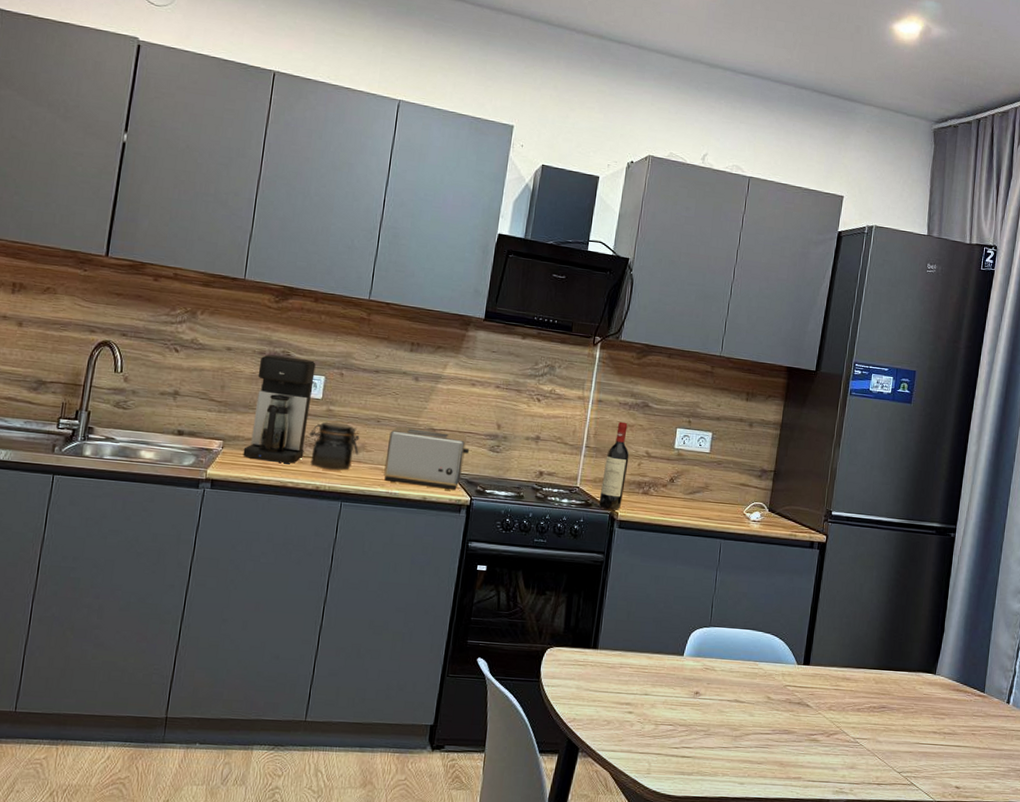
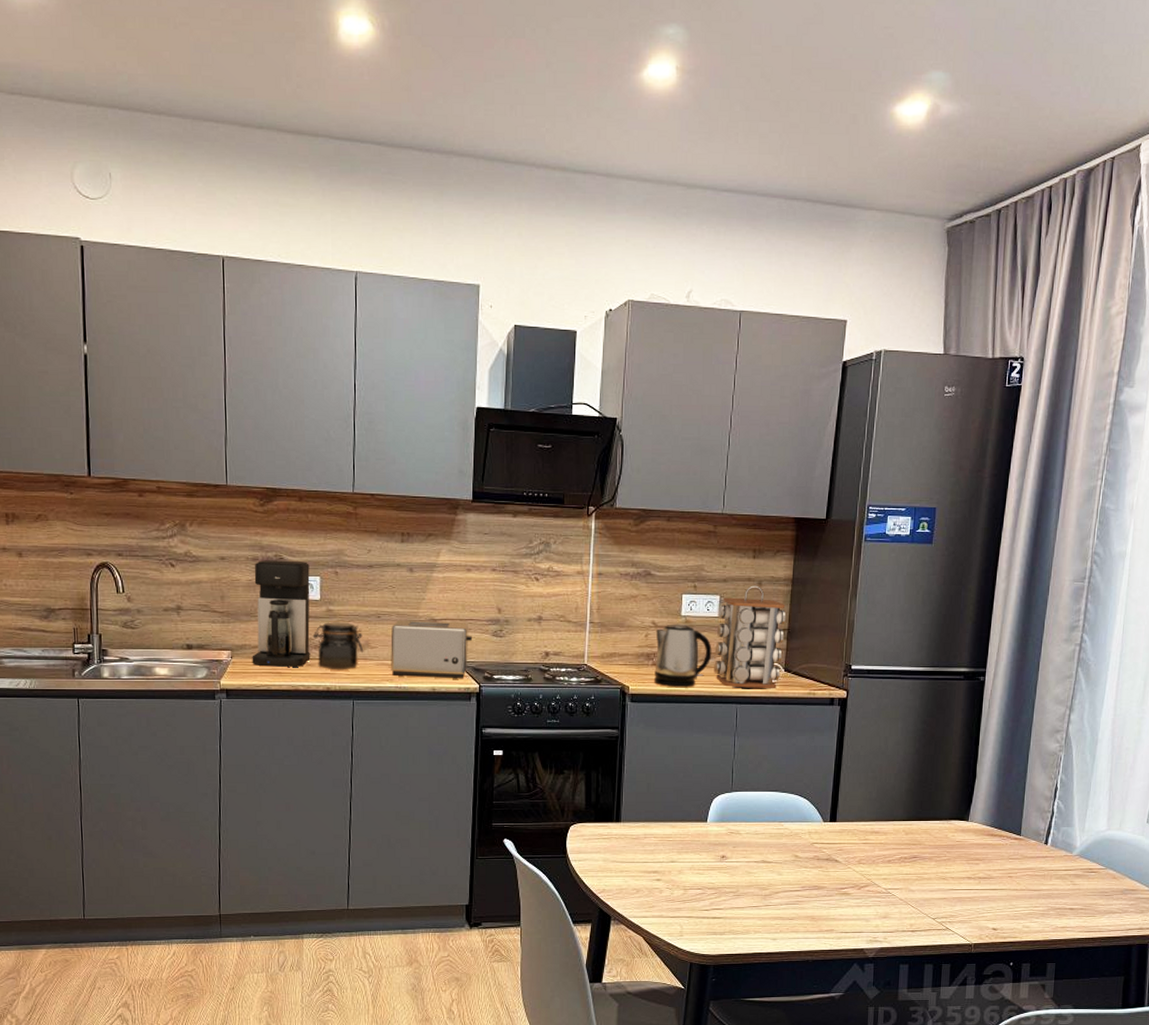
wine bottle: present [598,421,629,511] -> none [608,593,635,684]
kettle: none [642,455,701,519] -> present [653,624,712,688]
spice rack: none [701,426,774,528] -> present [714,585,786,689]

